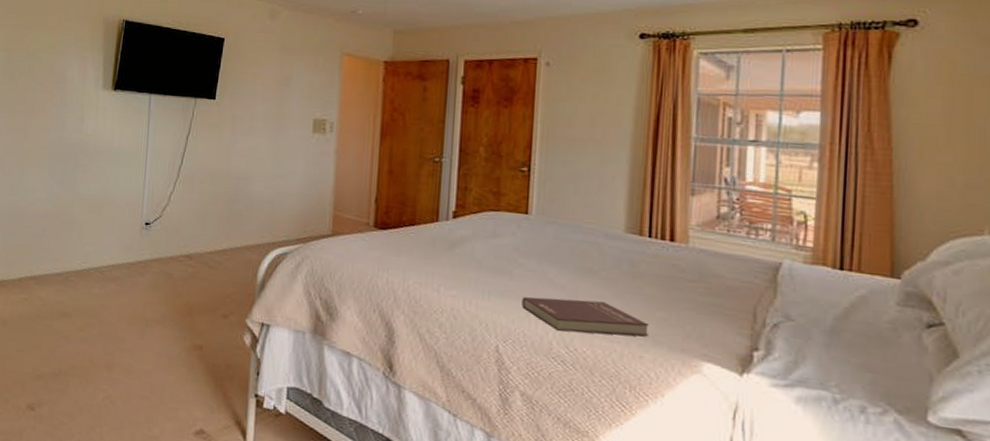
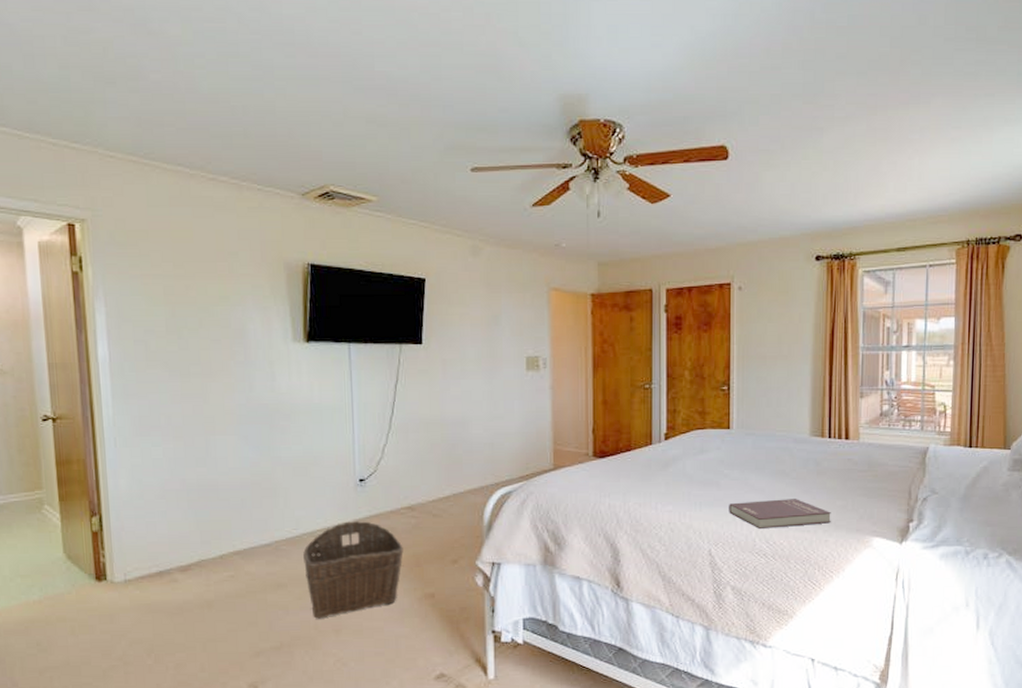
wicker basket: none [88,262,178,353] -> present [303,521,403,619]

